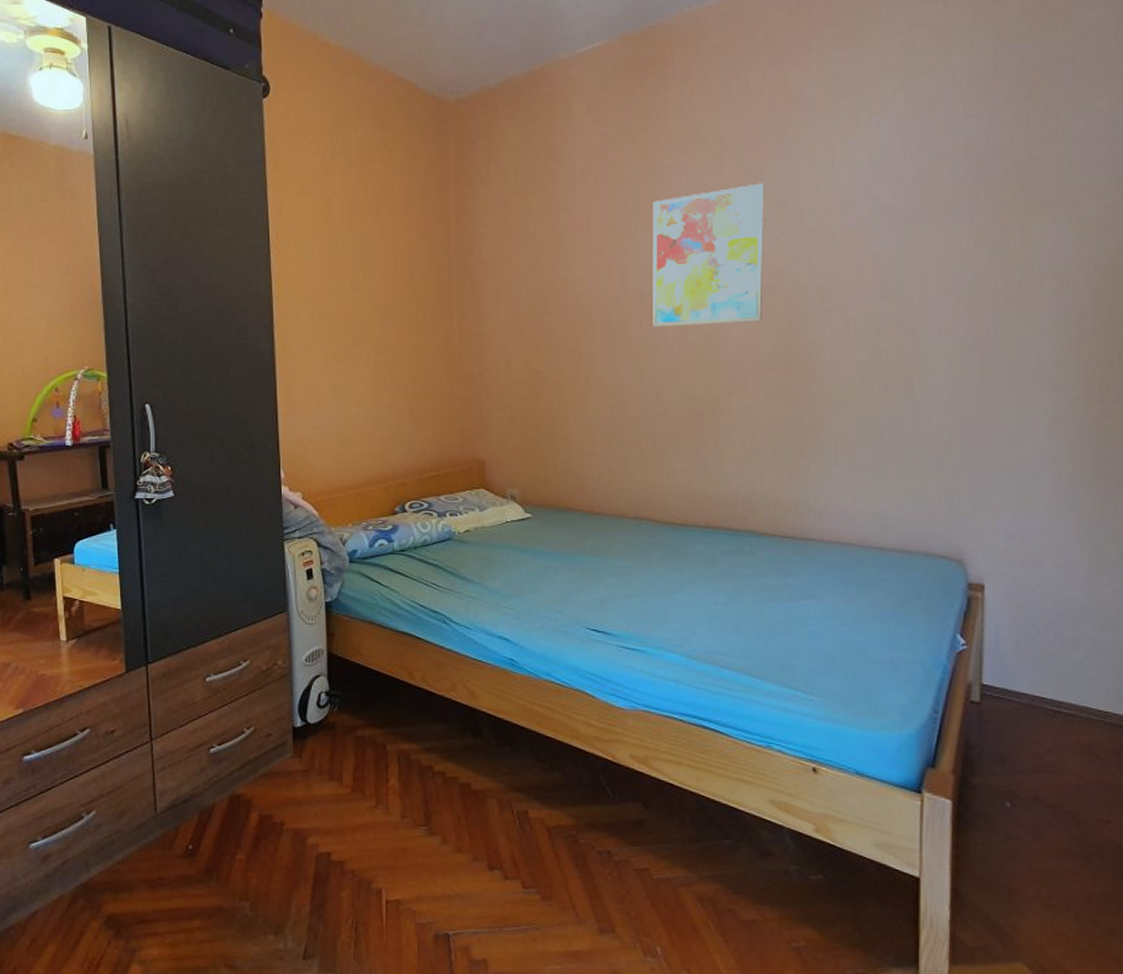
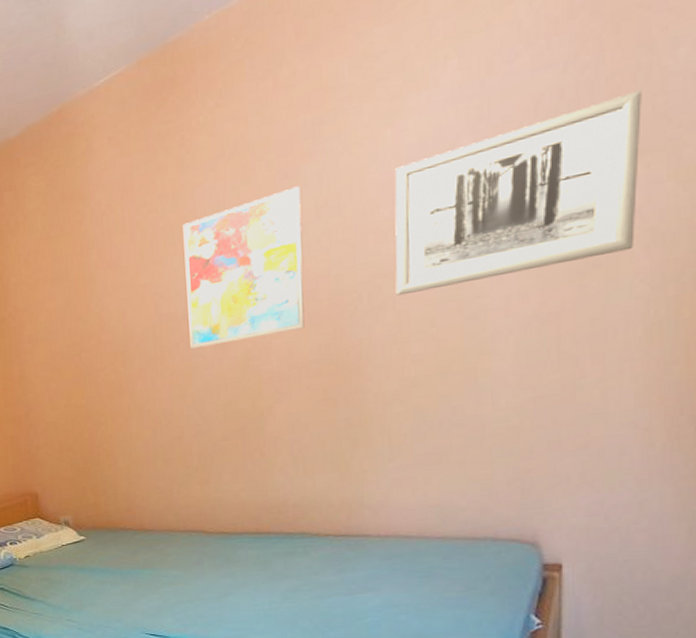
wall art: none [845,151,1050,303] -> present [394,90,642,296]

